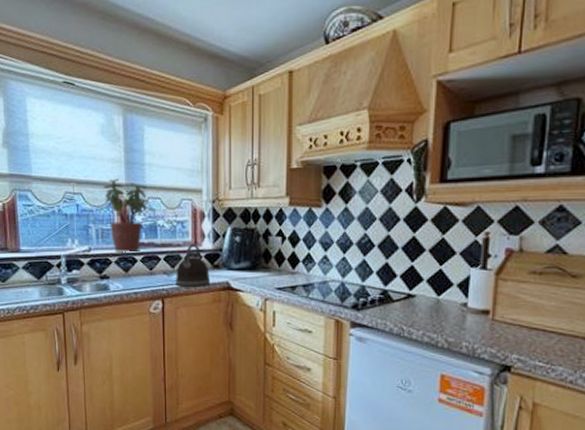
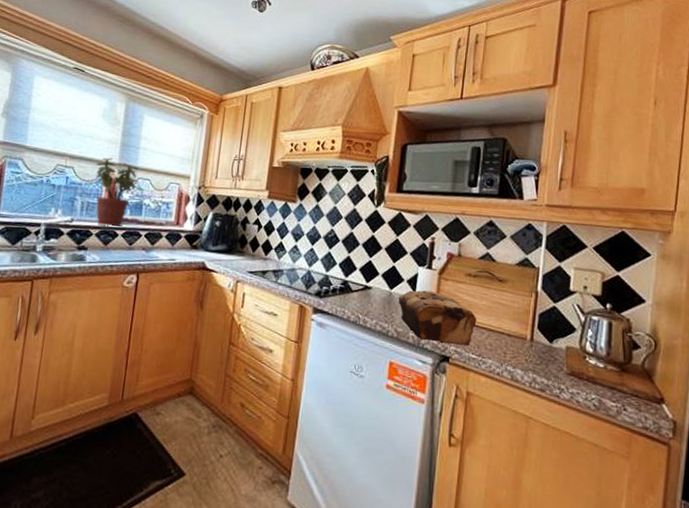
kettle: present [175,243,211,287] -> none [152,223,188,265]
bread loaf: none [447,293,544,352] -> present [398,290,477,345]

